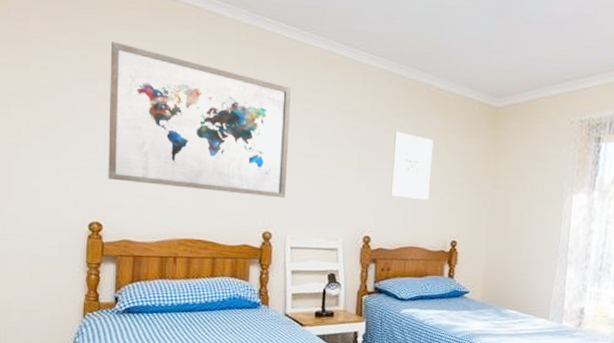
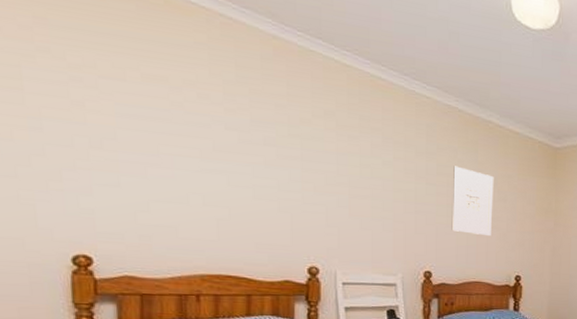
wall art: present [108,41,292,199] -> none [85,37,334,232]

